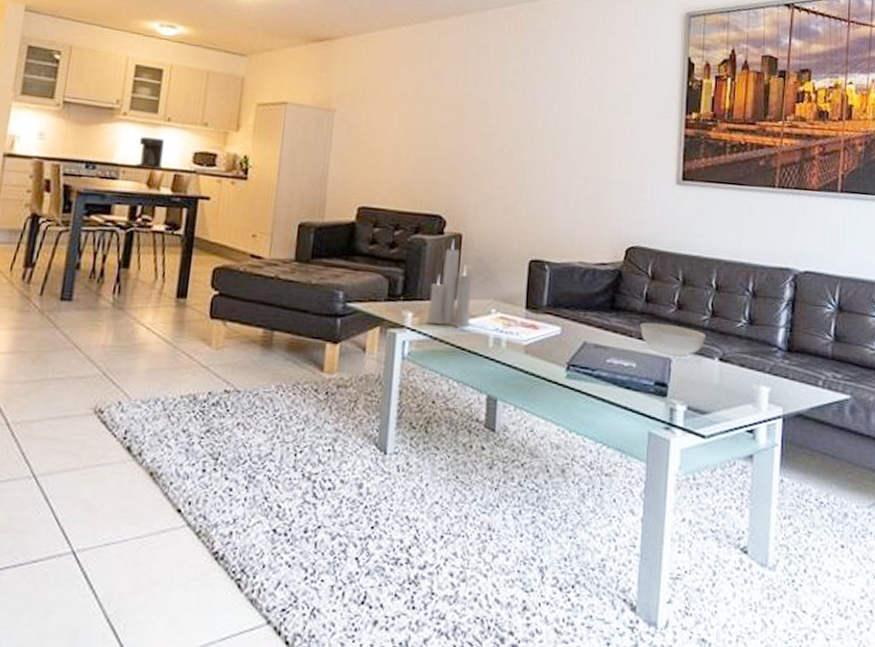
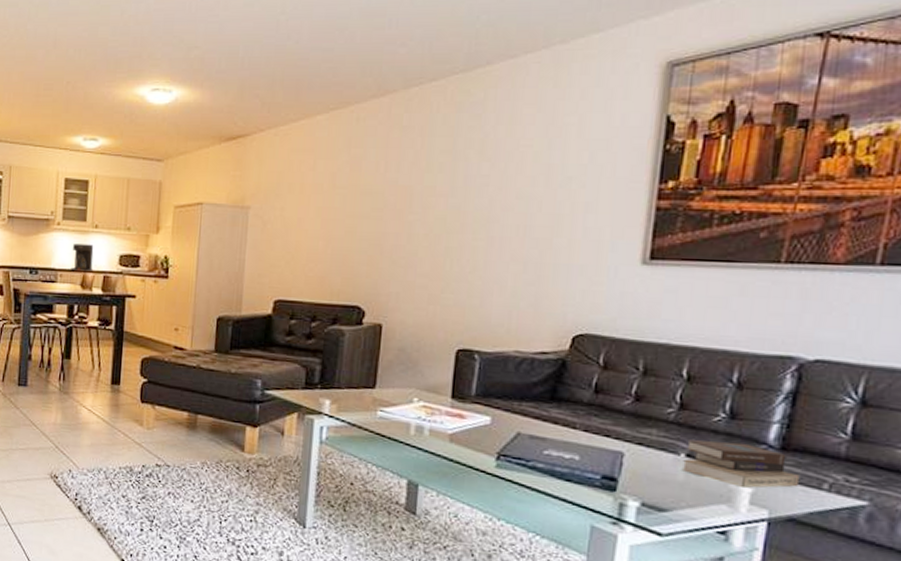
candle: present [426,240,472,328] -> none [344,330,393,415]
bowl: present [639,322,707,358] -> none [585,414,671,453]
books: none [716,344,803,389] -> present [681,439,800,489]

